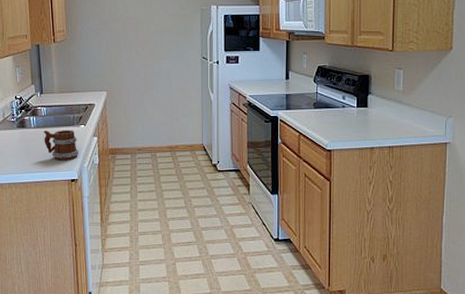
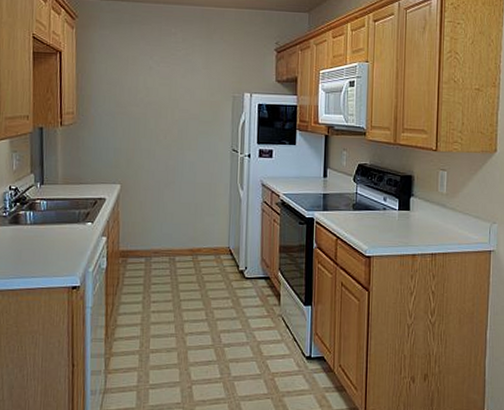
mug: present [43,129,79,161] -> none [41,227,84,264]

